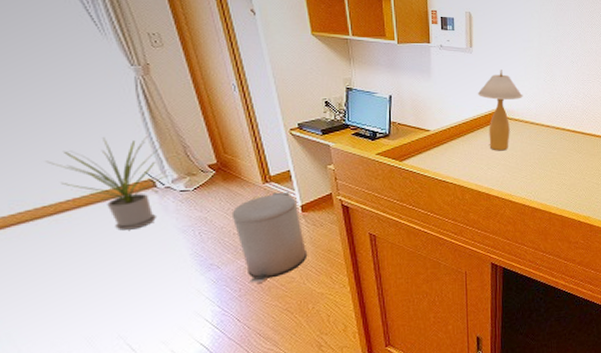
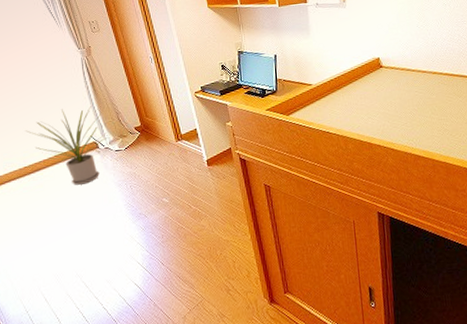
pedal bin: present [231,191,308,283] -> none [153,148,214,231]
table lamp: present [477,70,523,151] -> none [353,20,397,100]

